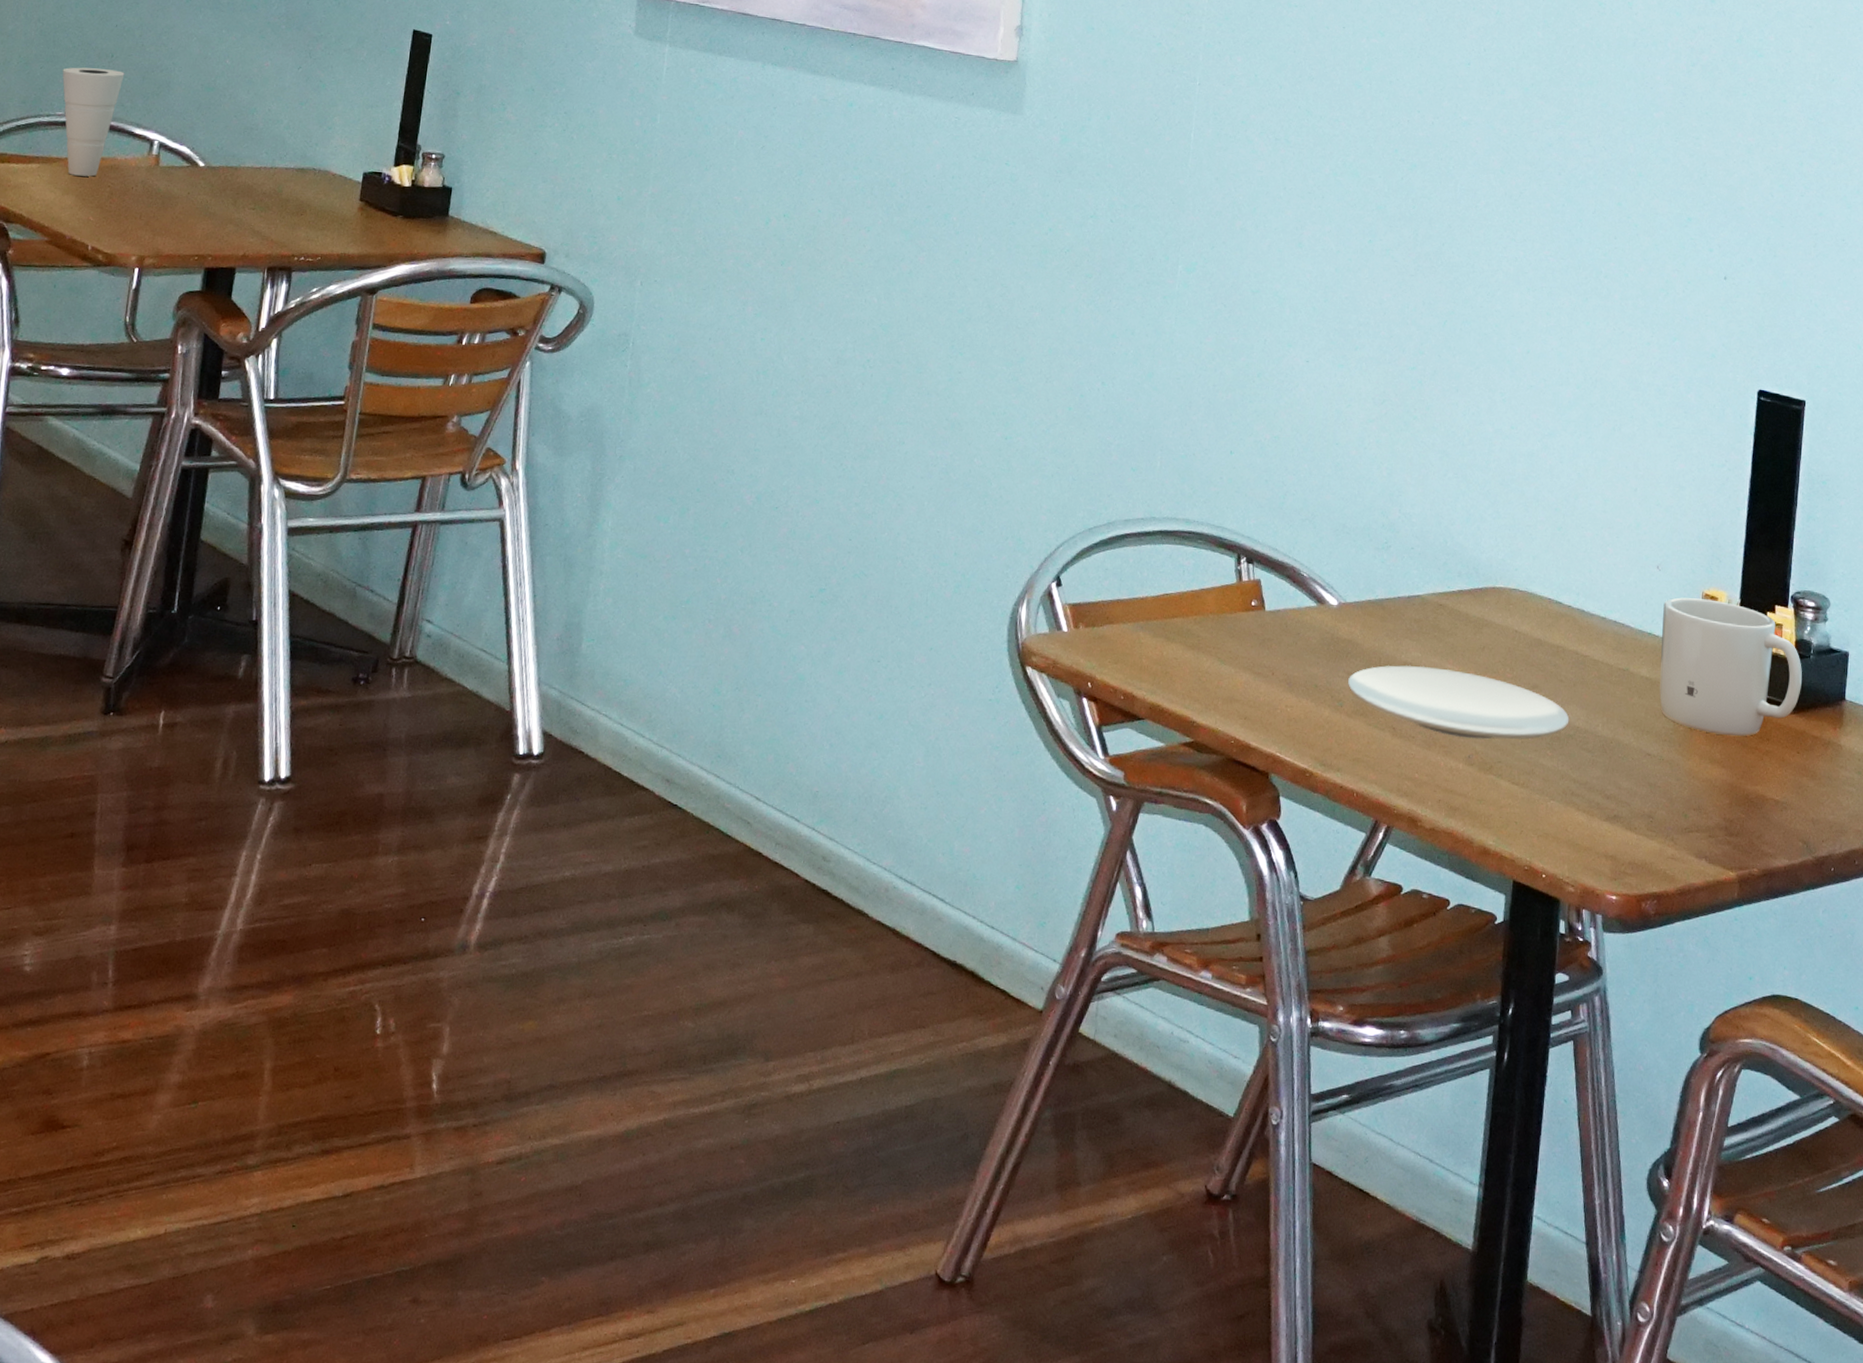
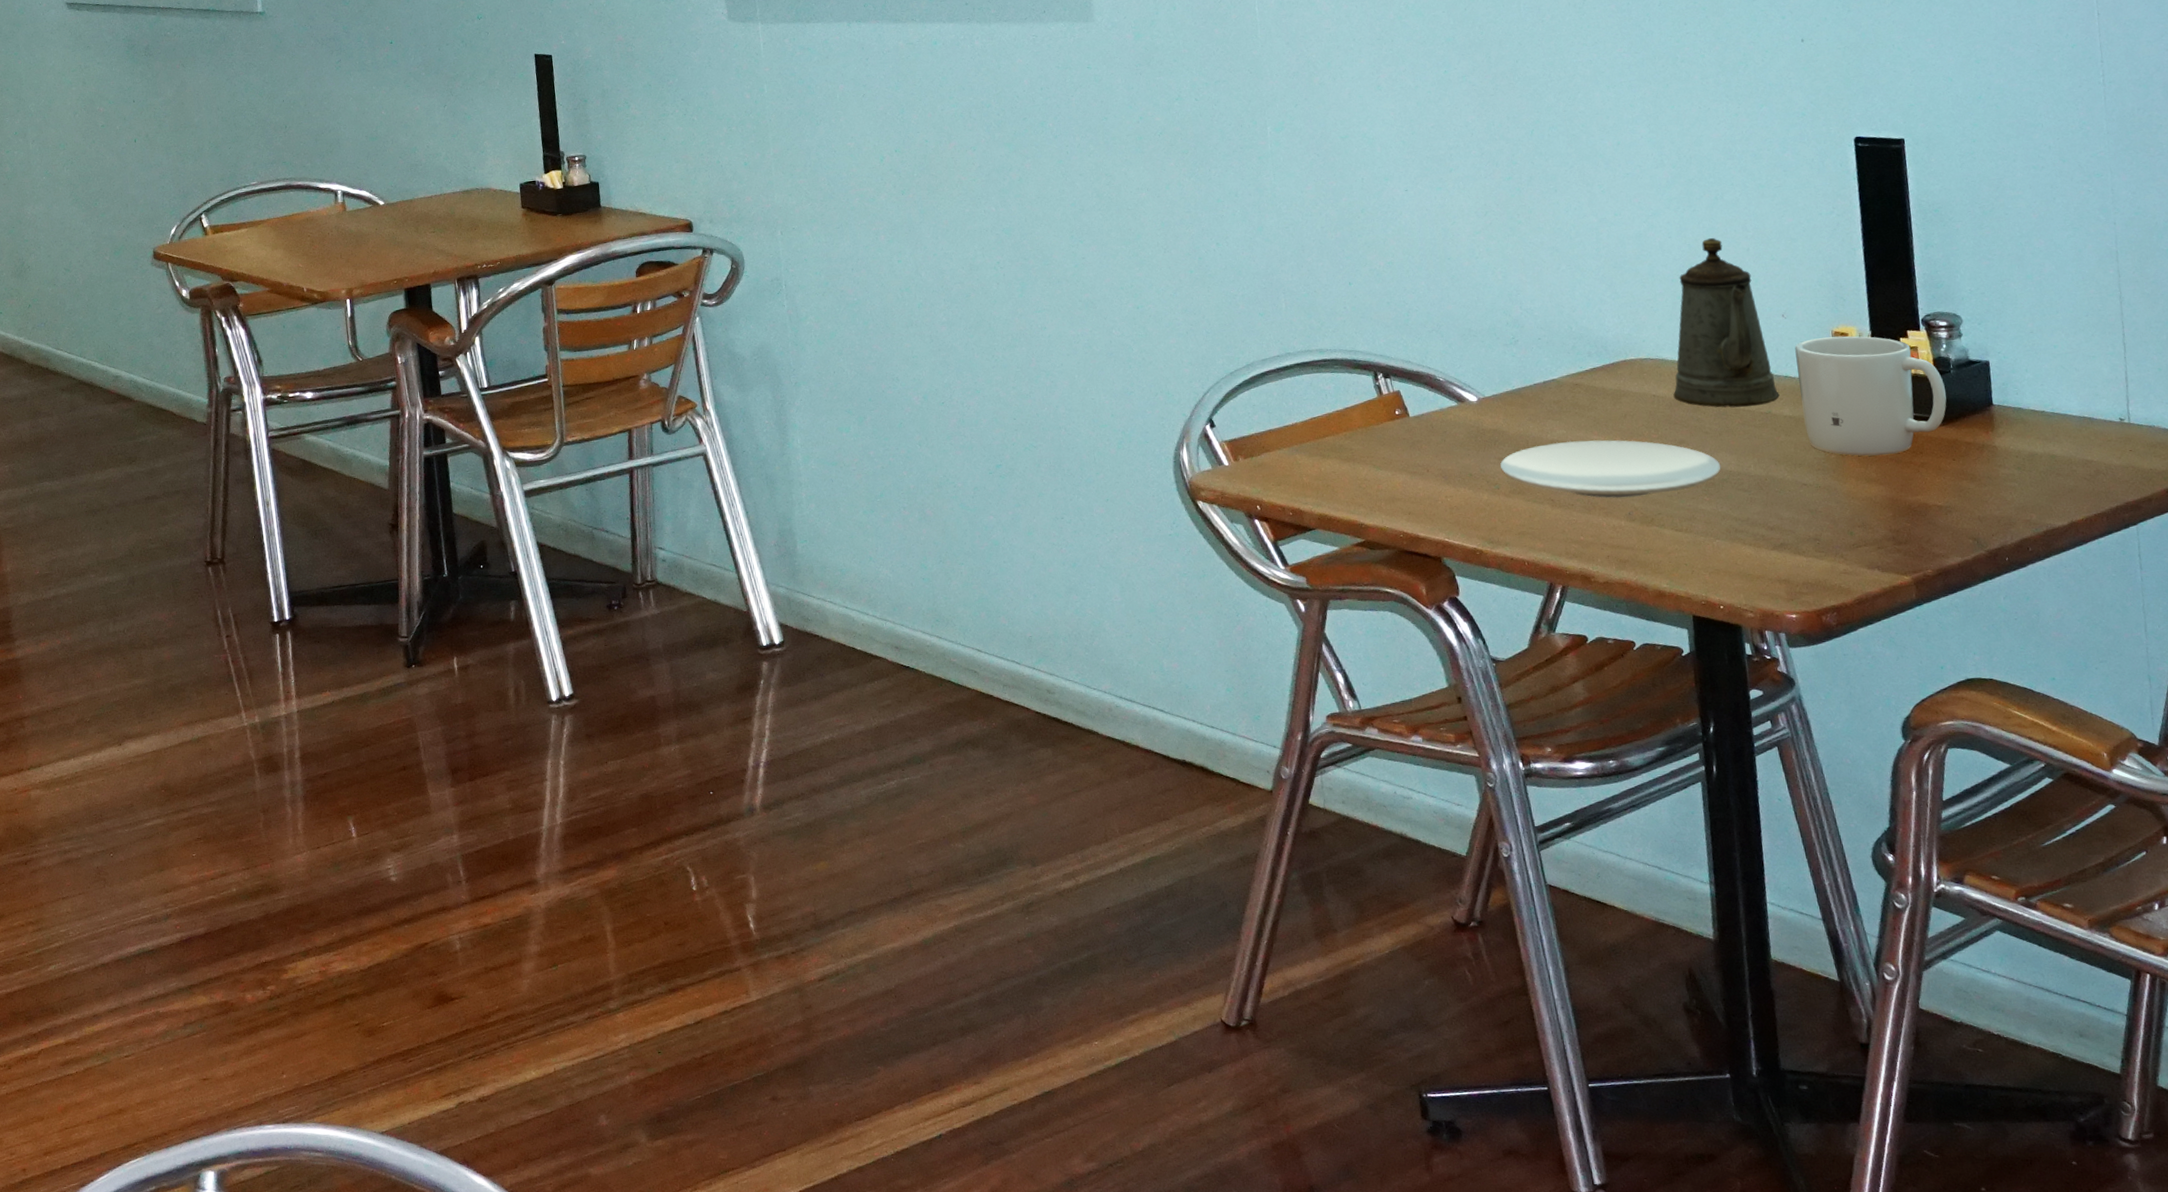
cup: present [62,67,125,177] -> none [247,138,300,233]
coffee pot: none [1535,470,1640,661] -> present [1673,238,1780,408]

